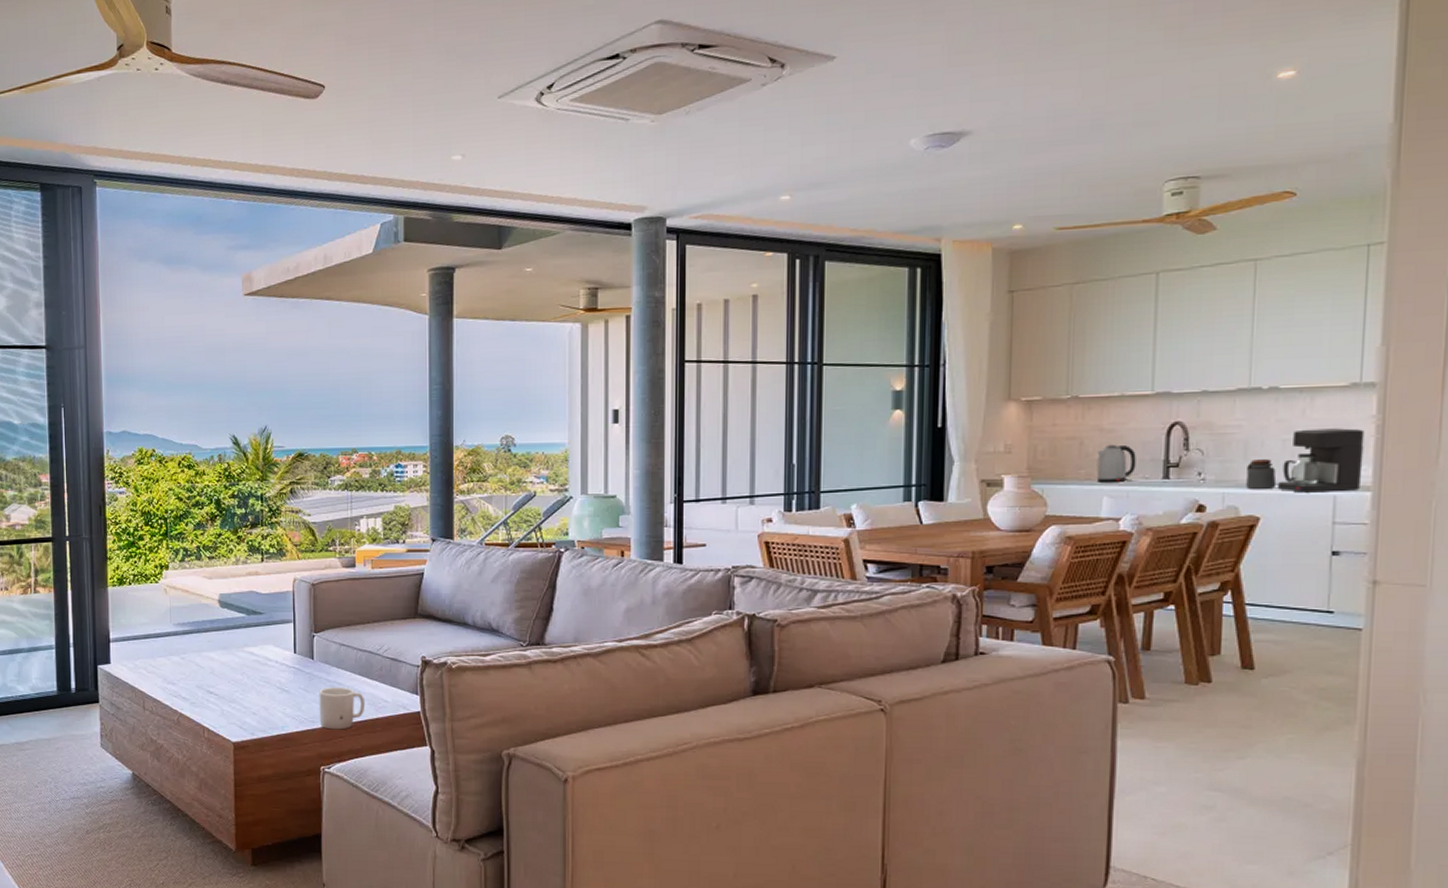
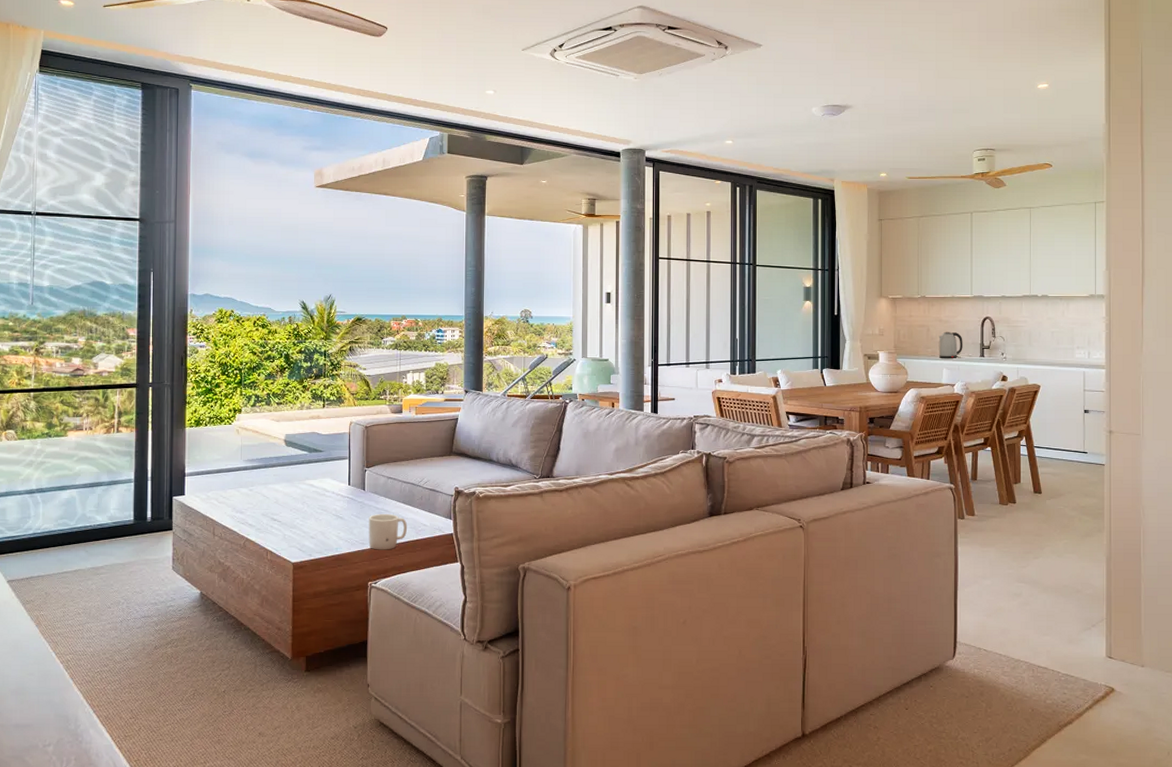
jar: present [1246,459,1277,490] -> none [1031,345,1049,367]
coffee maker: present [1278,428,1365,493] -> none [1050,325,1099,369]

